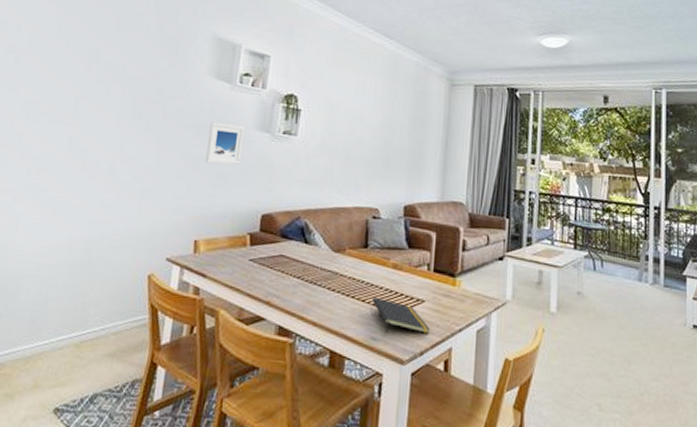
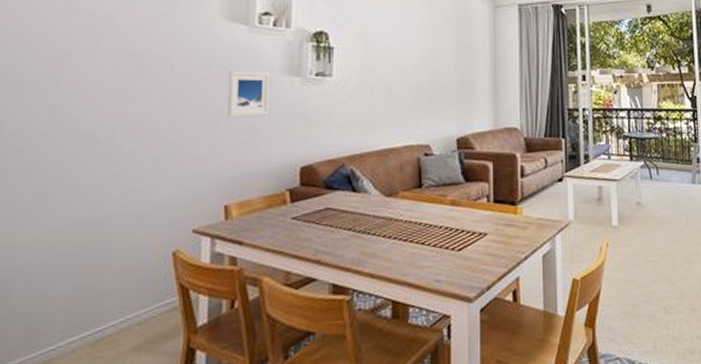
notepad: present [371,296,431,334] -> none [431,237,496,274]

